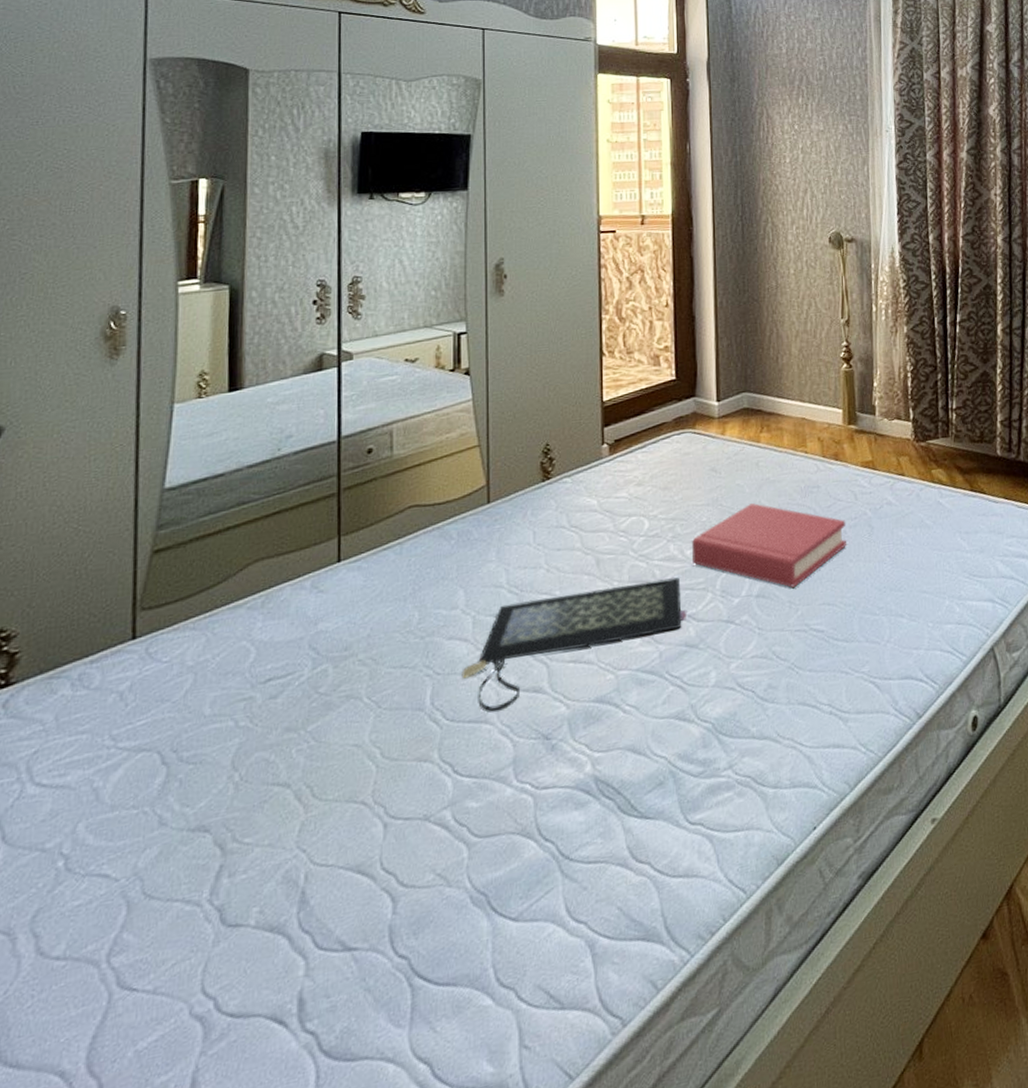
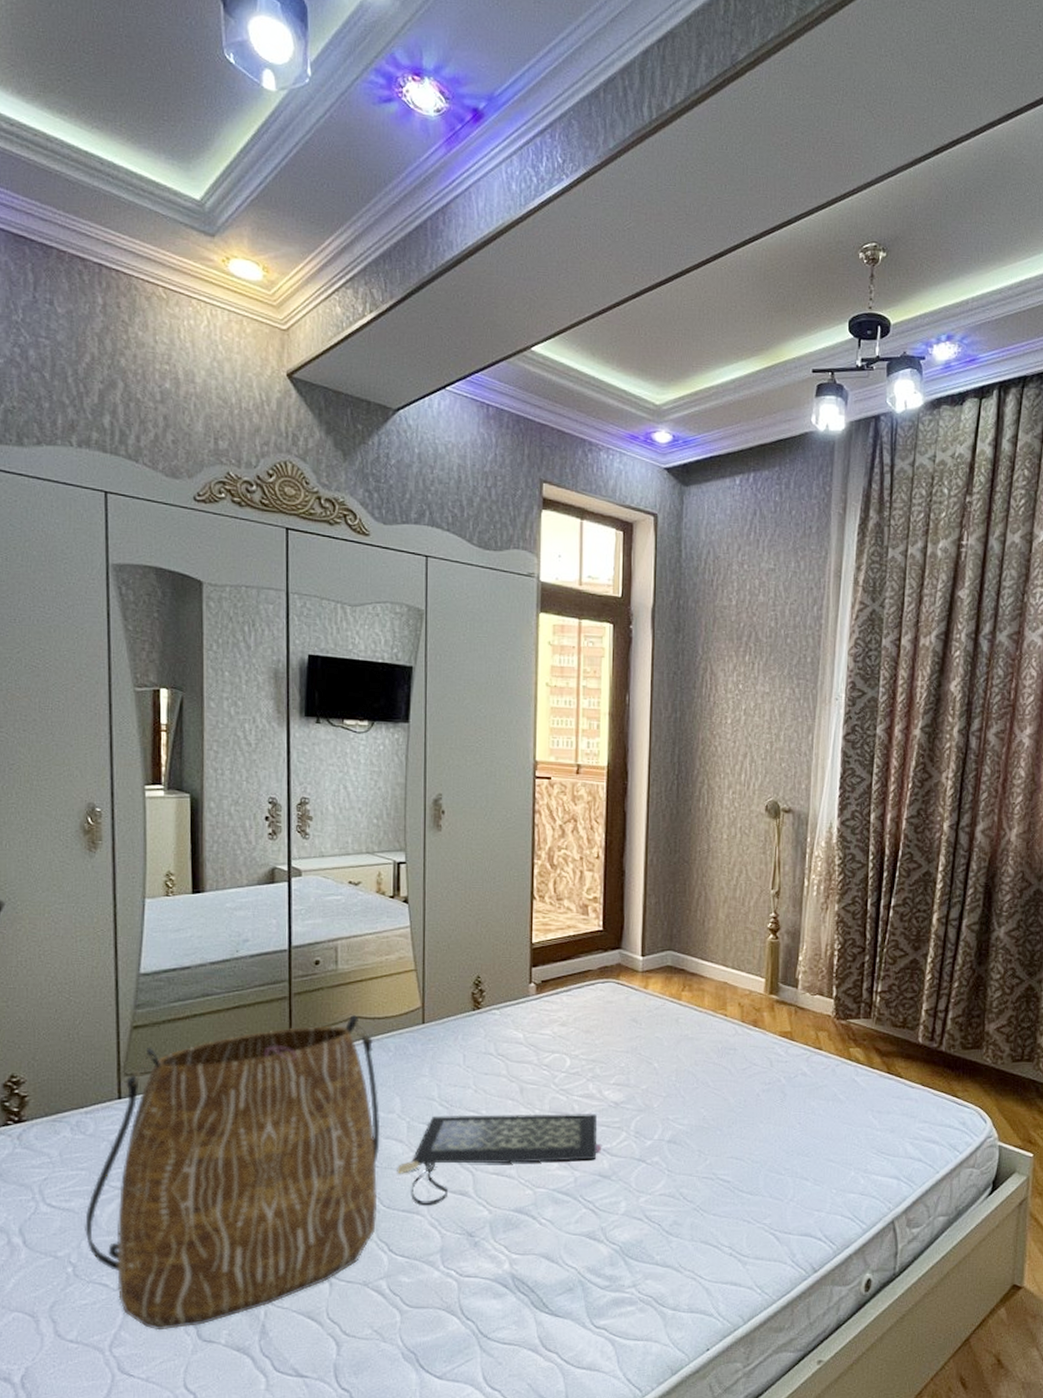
tote bag: none [82,502,442,924] -> present [85,1014,380,1331]
hardback book: present [692,503,846,588] -> none [610,1057,760,1138]

